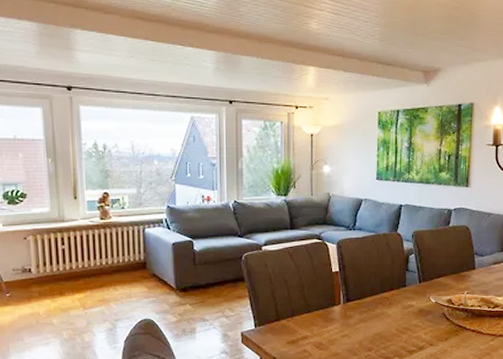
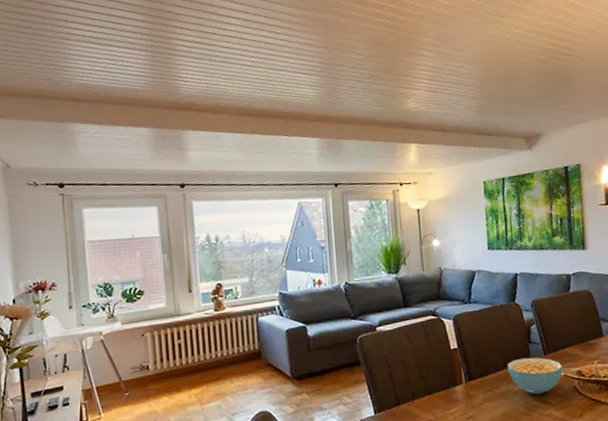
cereal bowl: none [383,284,435,319] -> present [507,357,563,395]

